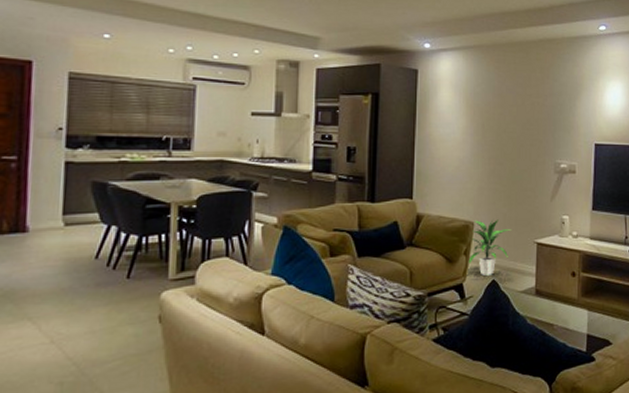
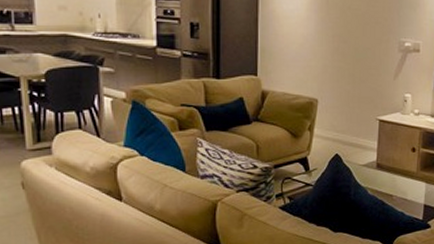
indoor plant: present [468,220,511,277] -> none [312,97,354,151]

